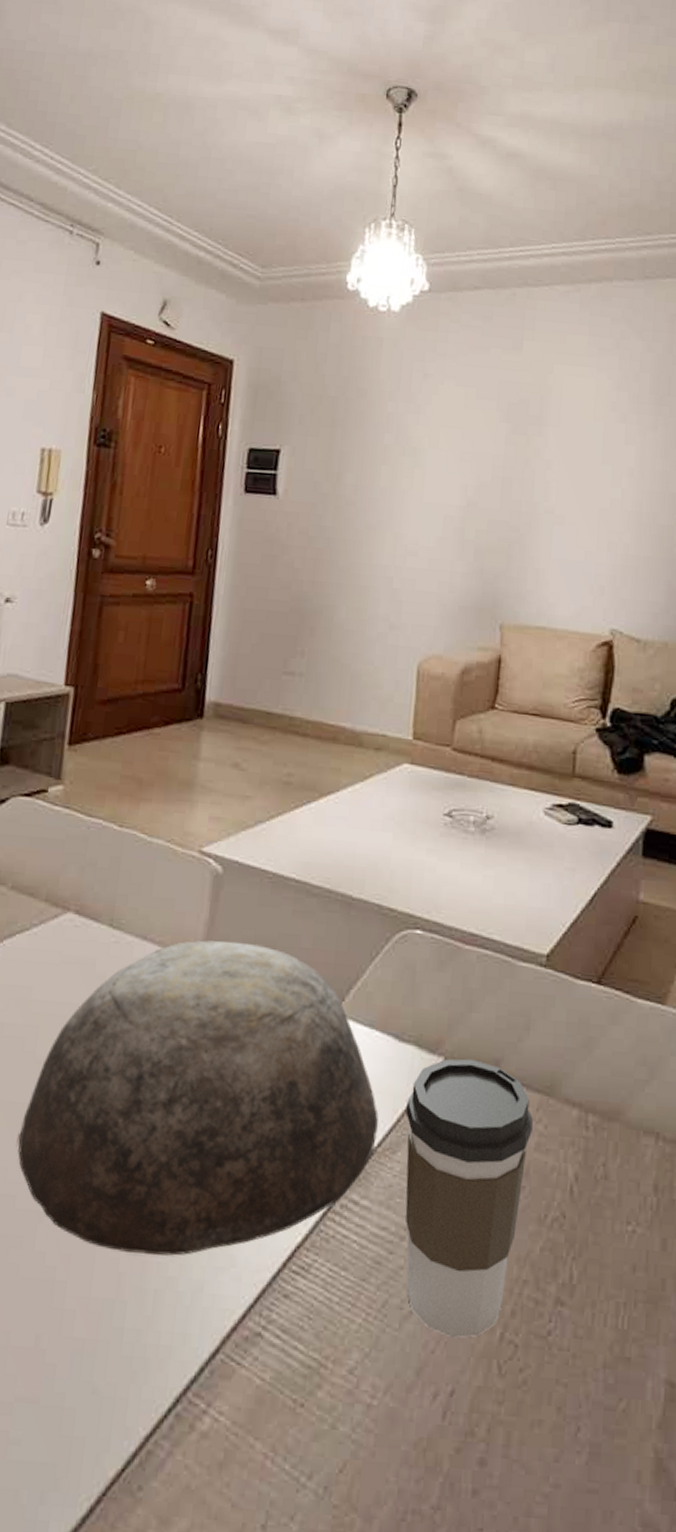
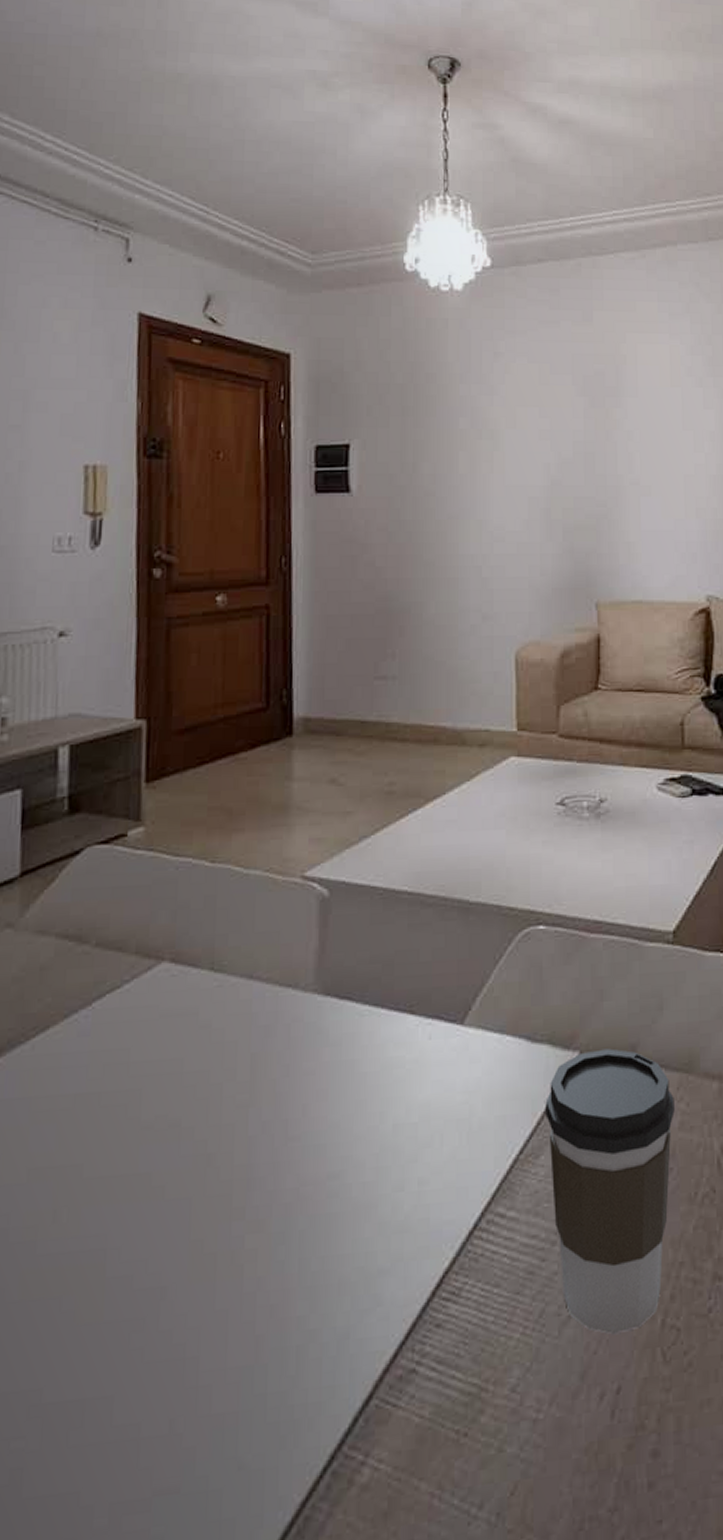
bowl: present [18,940,379,1256] -> none [130,965,519,1314]

